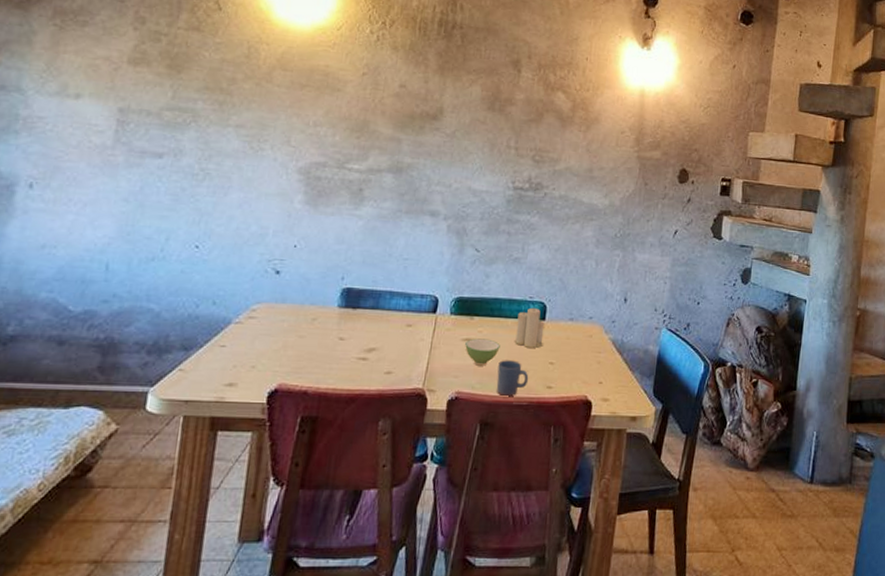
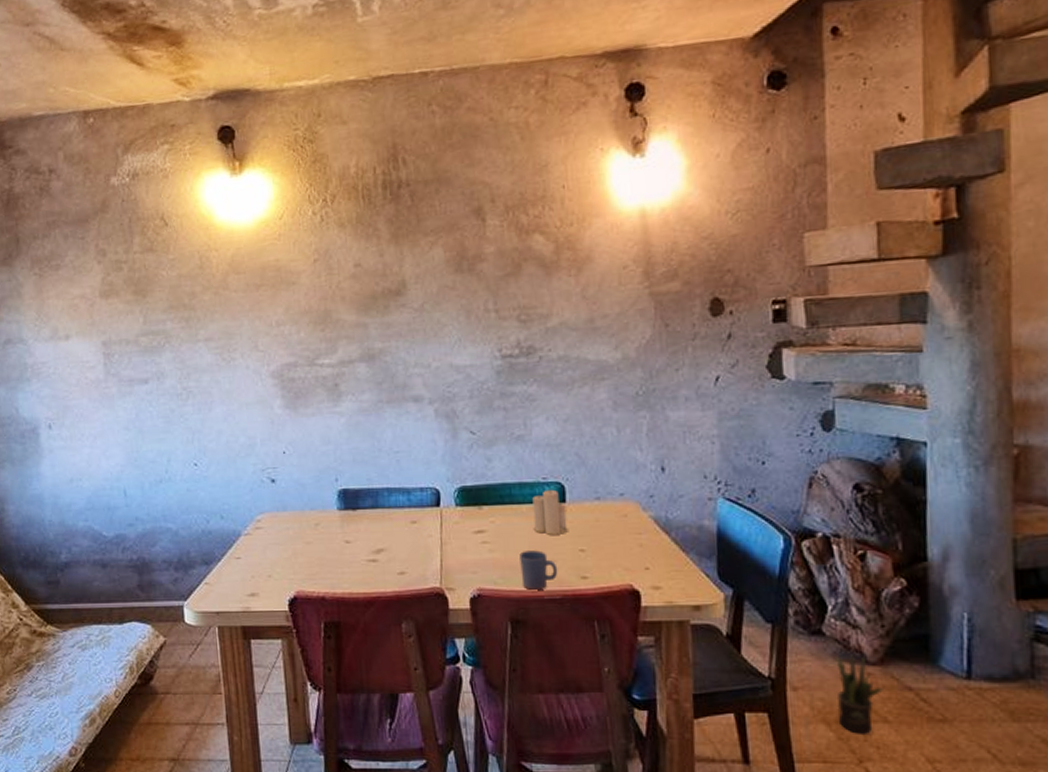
bowl: present [465,338,500,366] -> none [478,529,518,559]
potted plant: none [722,462,756,527] -> present [835,655,883,734]

